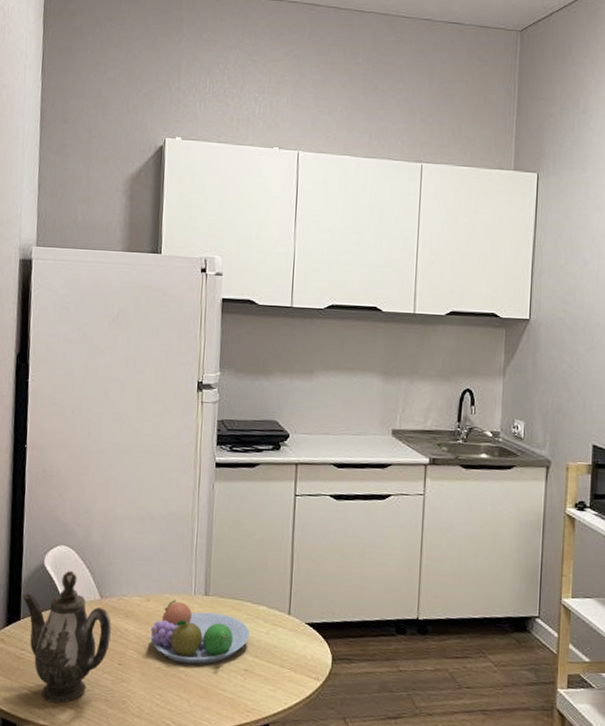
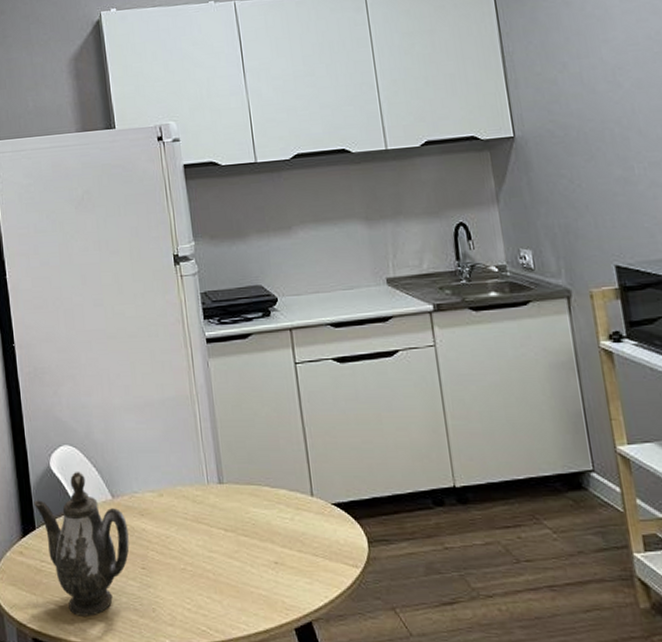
fruit bowl: present [150,600,250,664] -> none [169,492,274,561]

